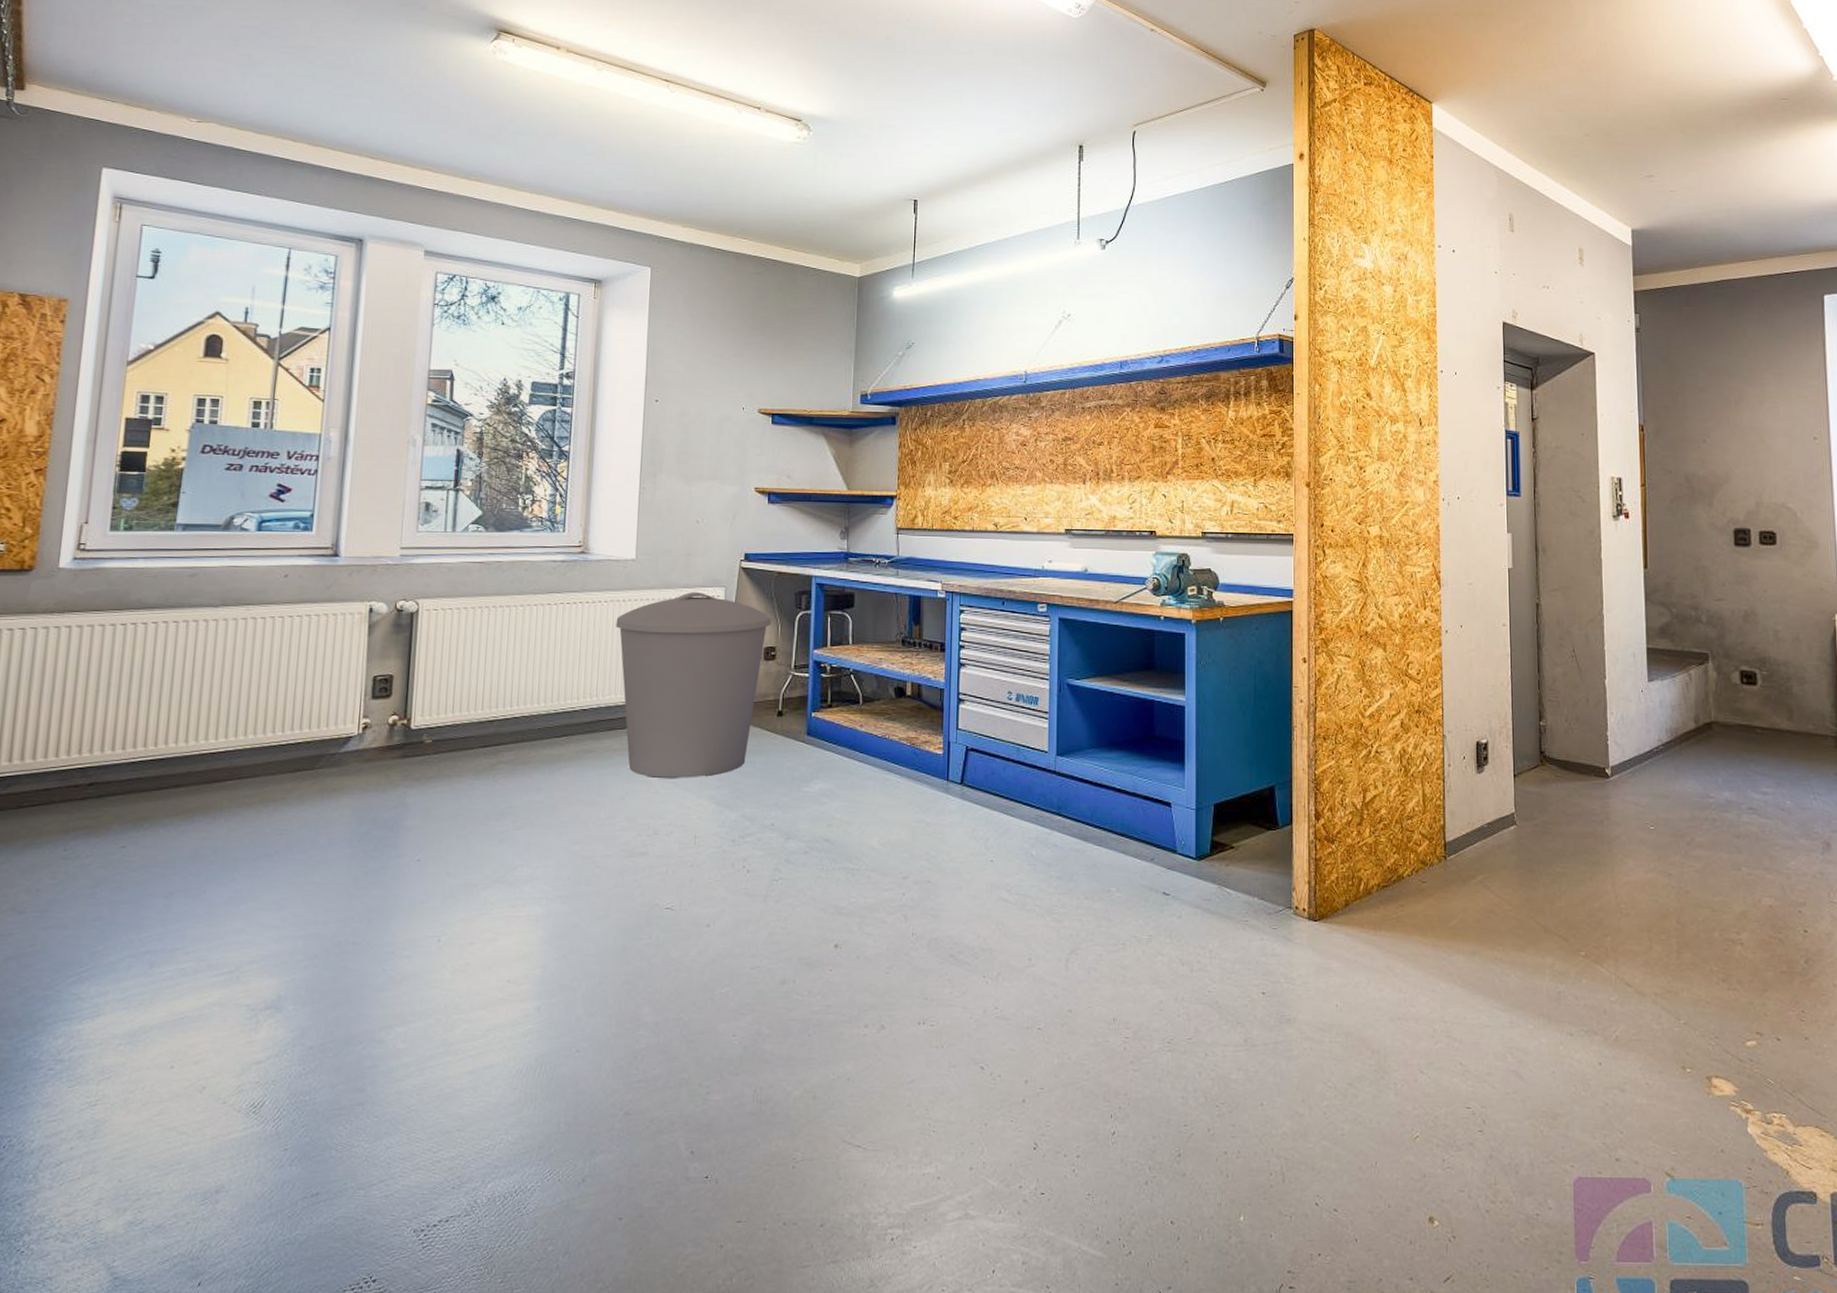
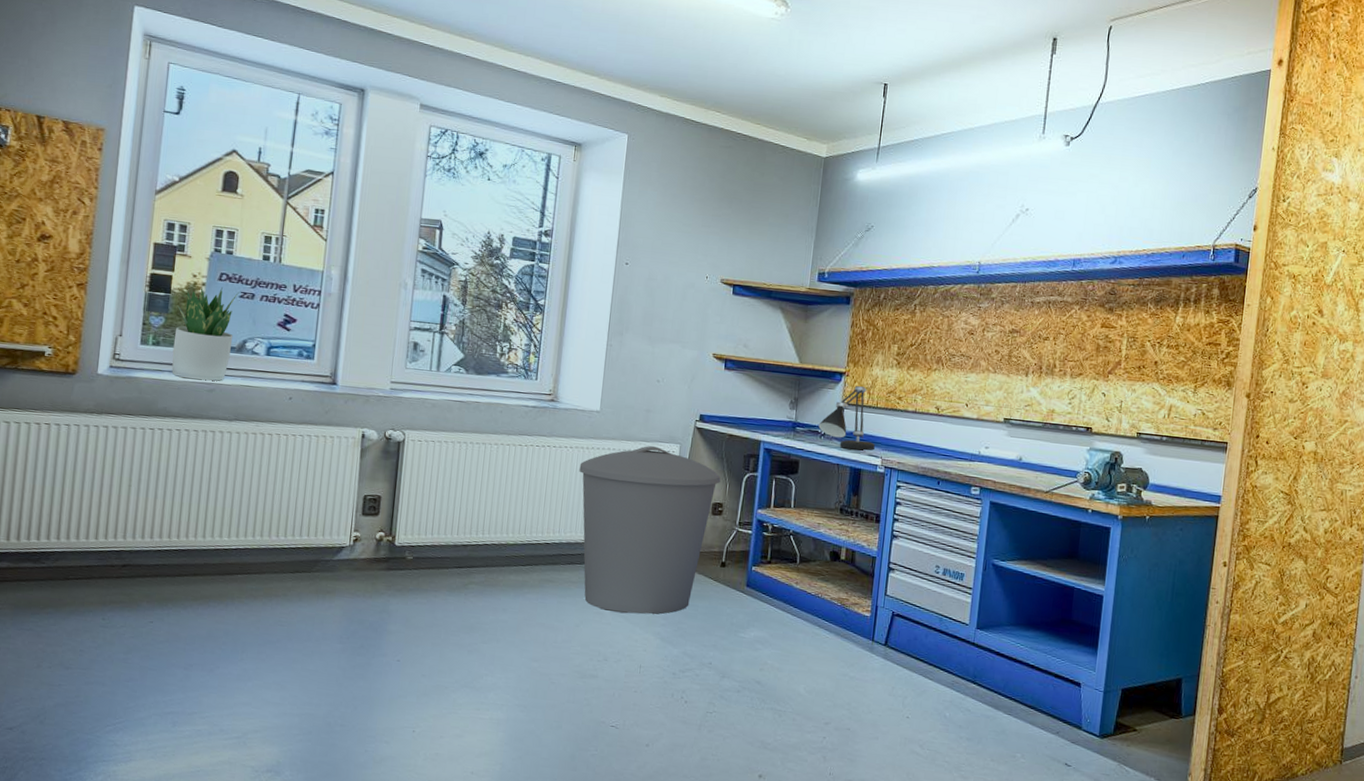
planter: none [147,459,225,565] -> present [171,286,239,382]
desk lamp: none [872,509,933,576] -> present [818,386,875,451]

